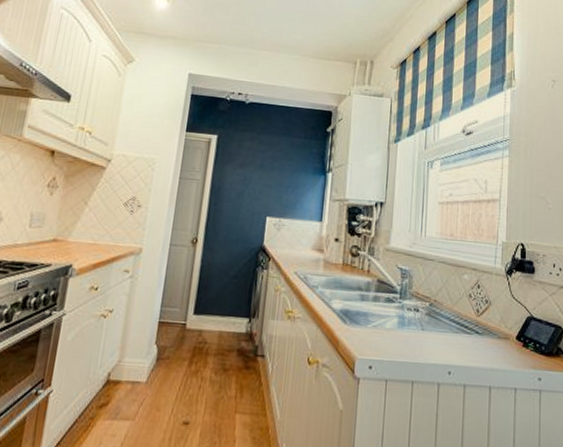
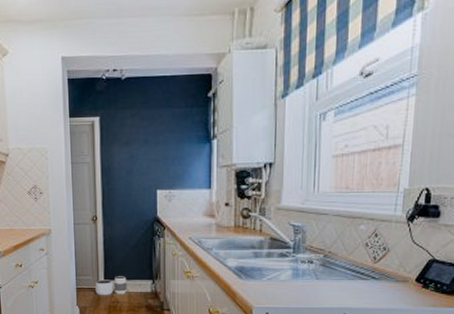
waste basket: none [181,310,220,333] -> present [95,276,127,295]

